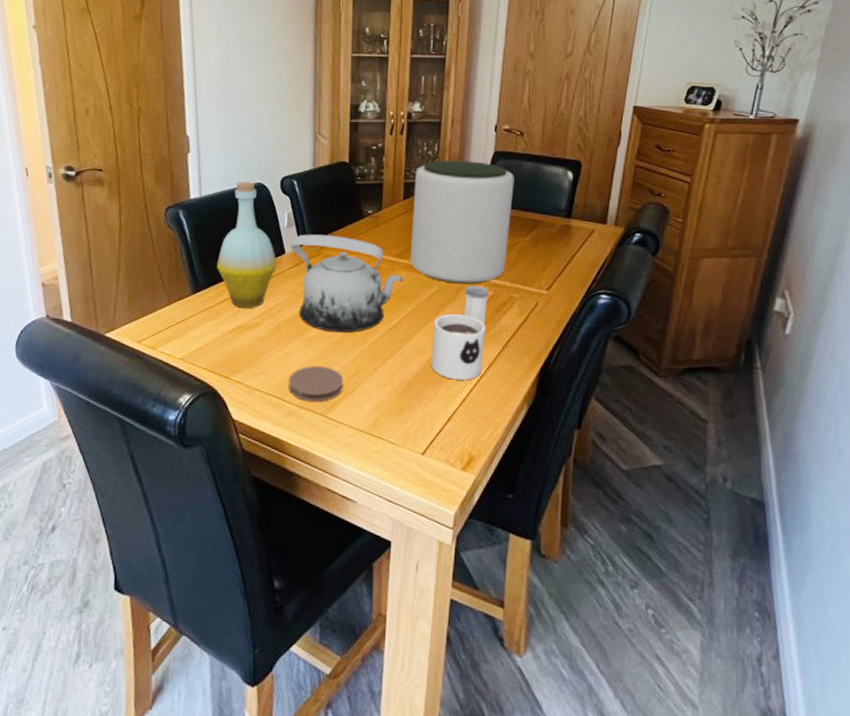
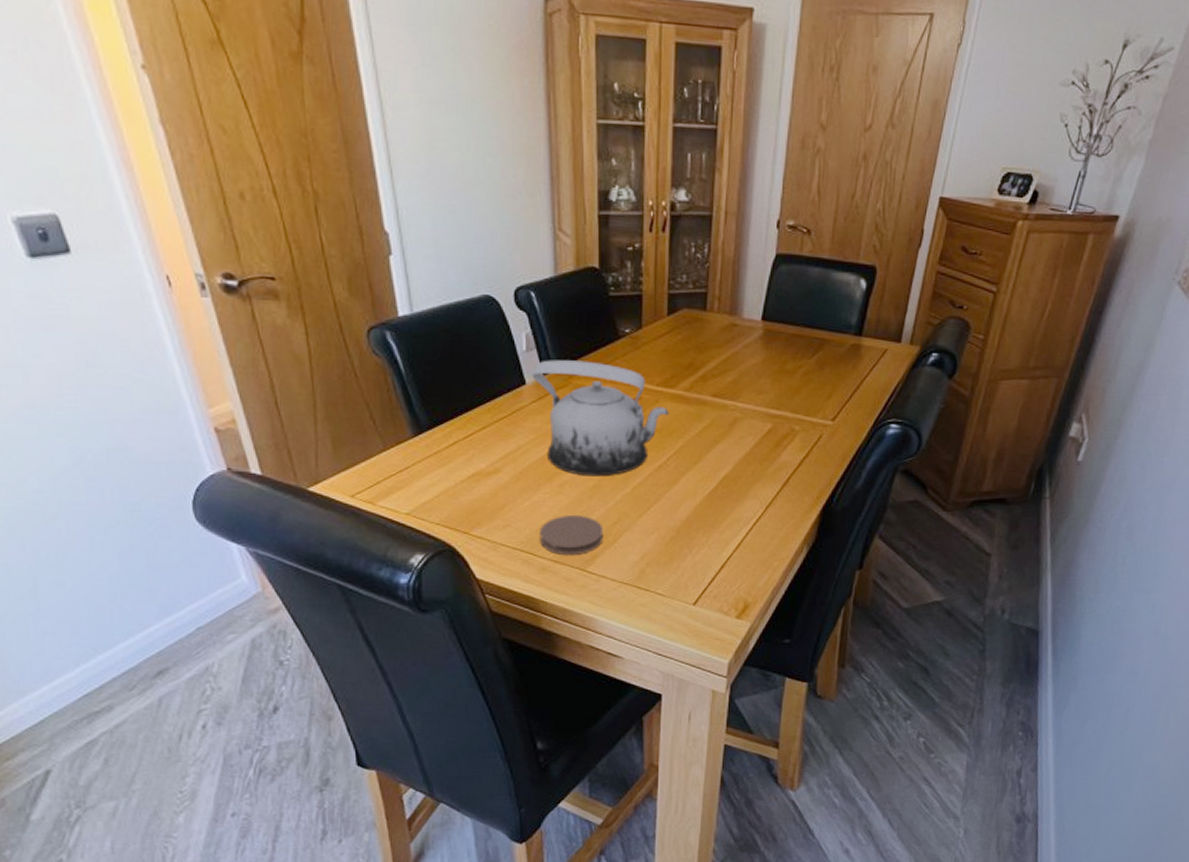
bottle: present [217,181,277,309] -> none [441,292,517,452]
plant pot: present [410,160,514,284] -> none [676,265,799,416]
mug: present [431,314,486,381] -> none [702,451,763,524]
salt shaker: present [464,285,489,325] -> none [740,416,768,462]

